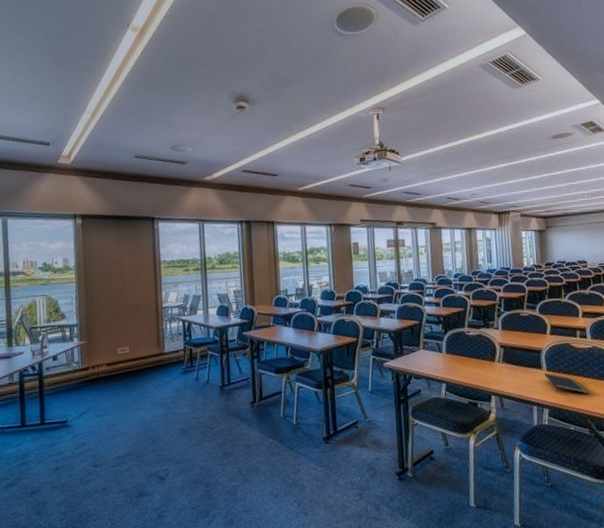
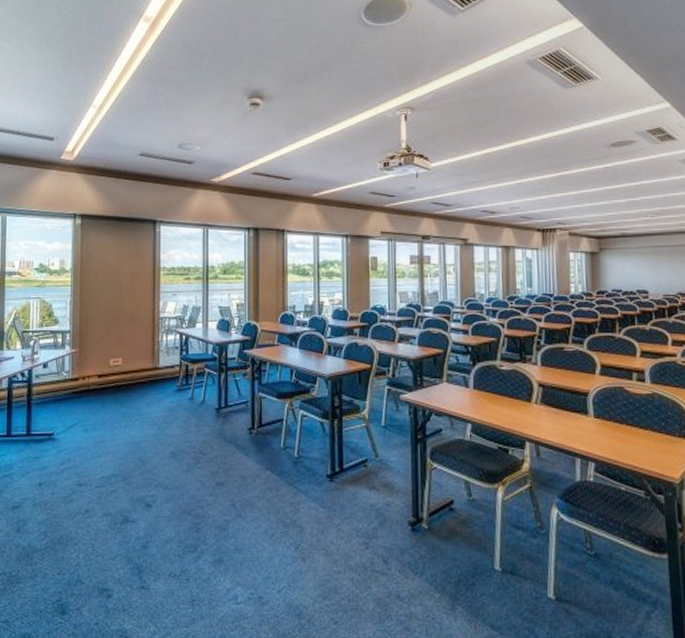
notepad: present [544,373,589,394] -> none [591,420,645,448]

